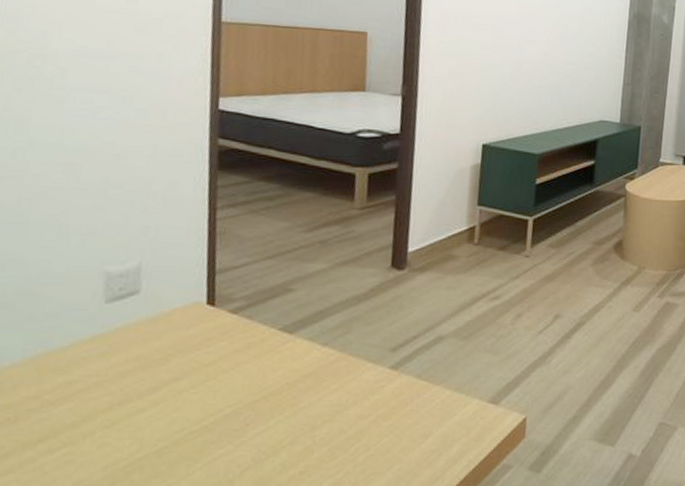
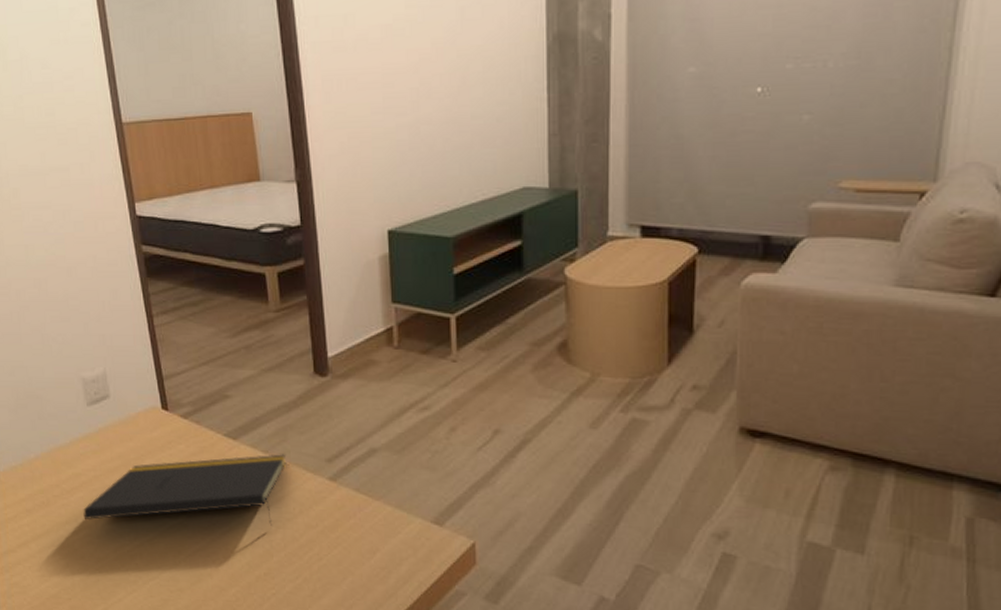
notepad: none [67,346,347,436] -> present [83,454,287,526]

